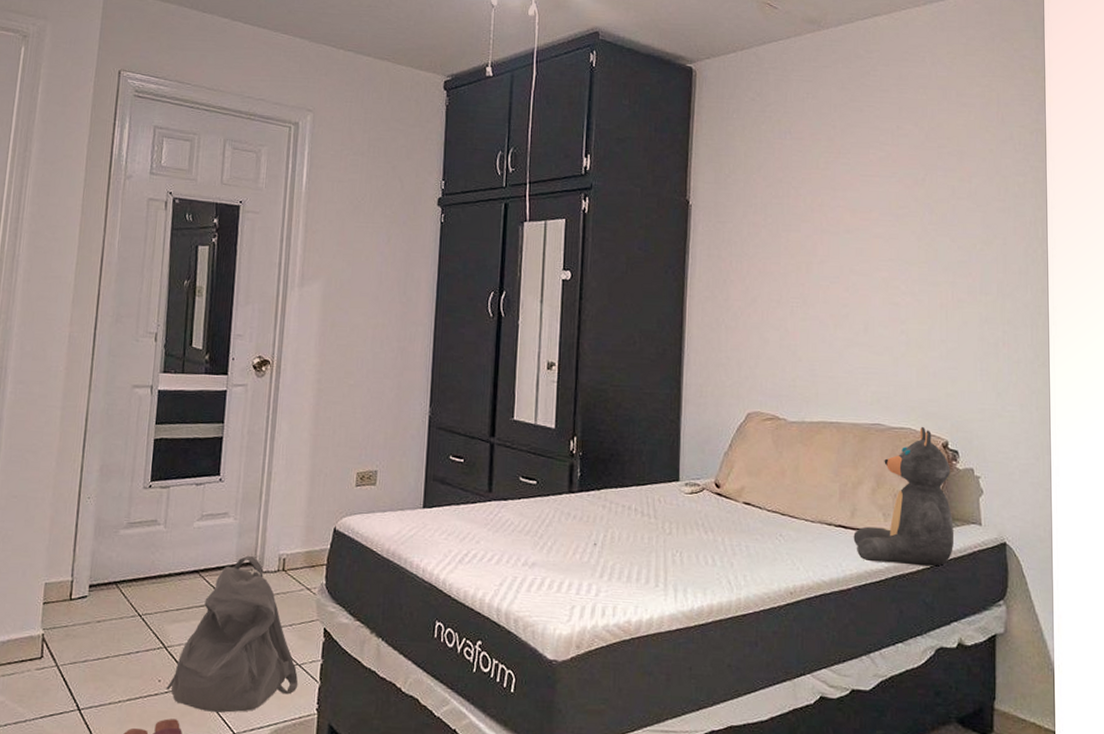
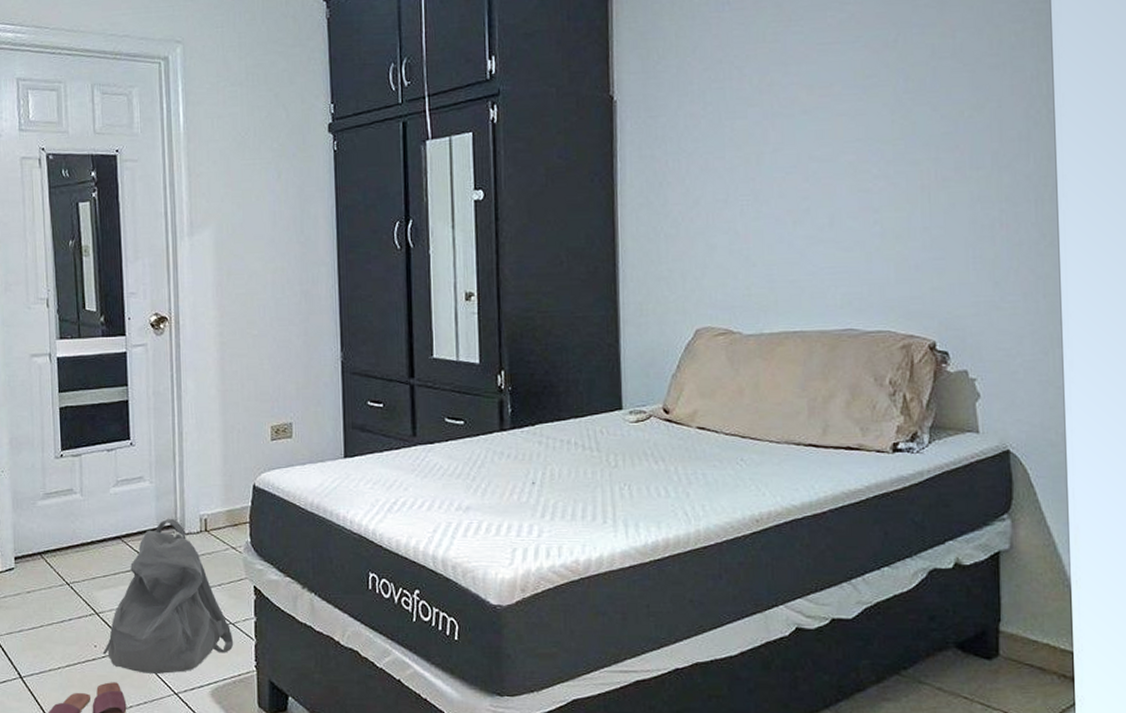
stuffed animal: present [853,426,953,567] -> none [826,327,946,482]

